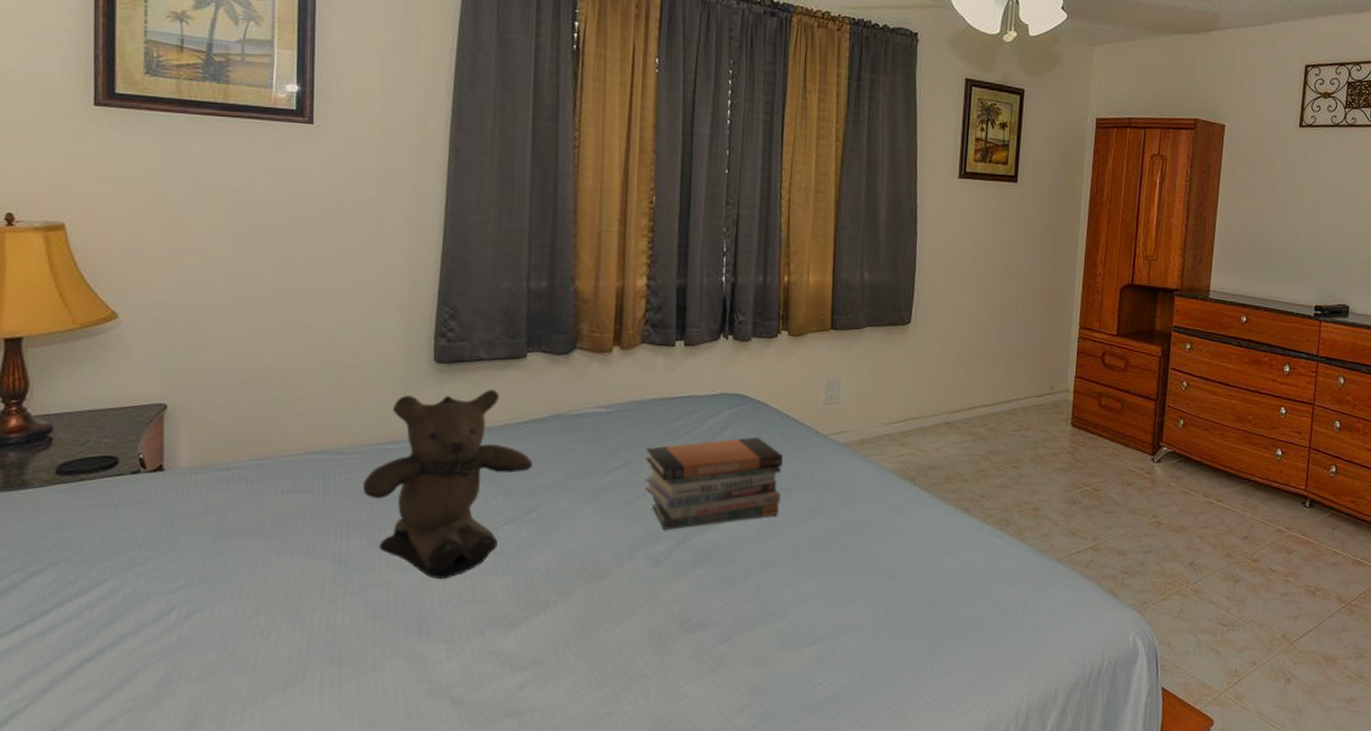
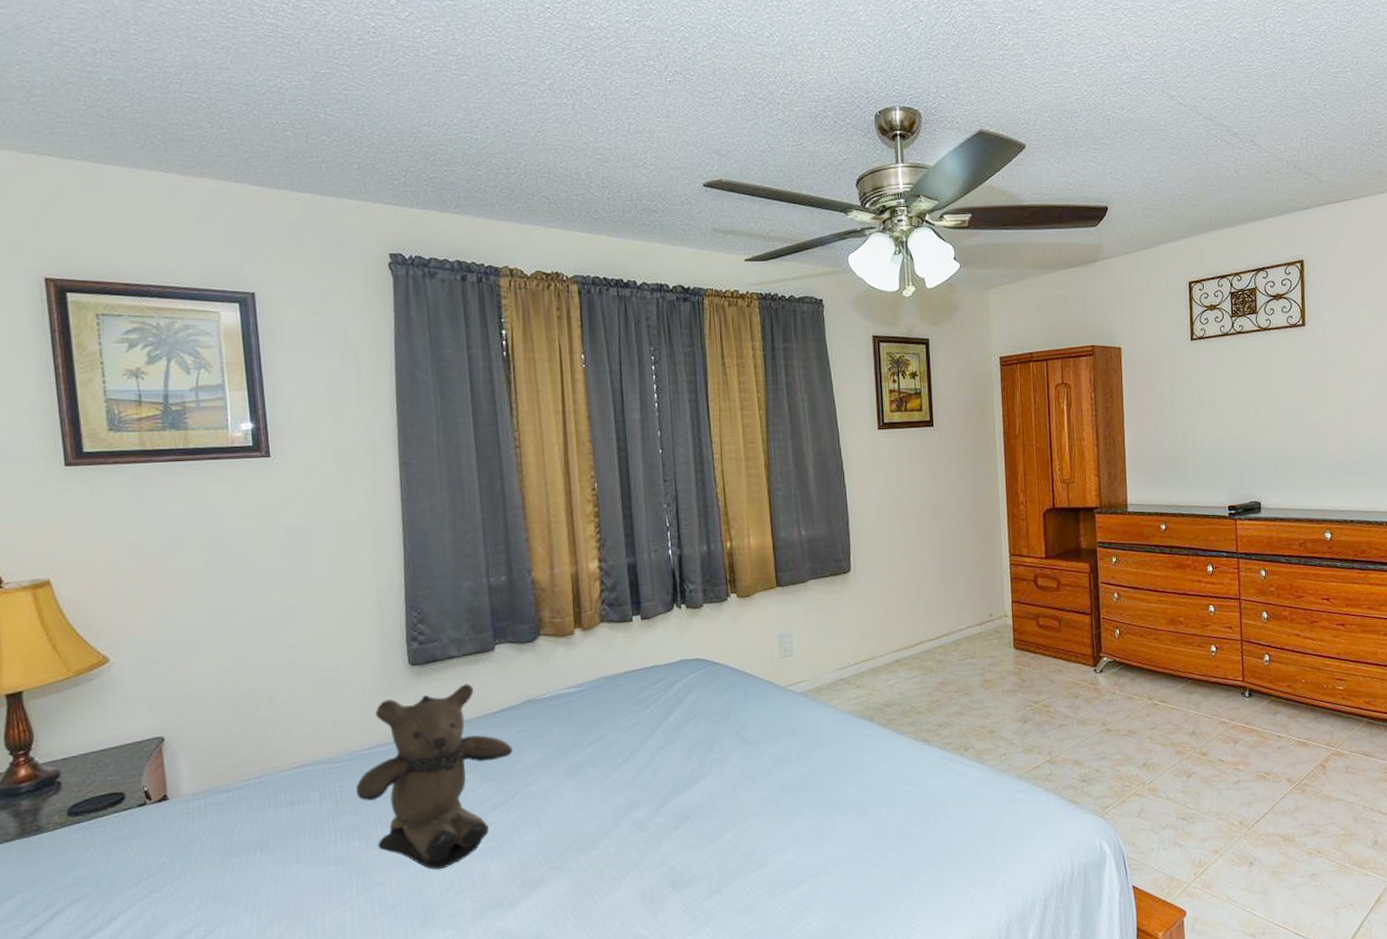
book stack: present [644,437,784,531] -> none [617,697,750,797]

